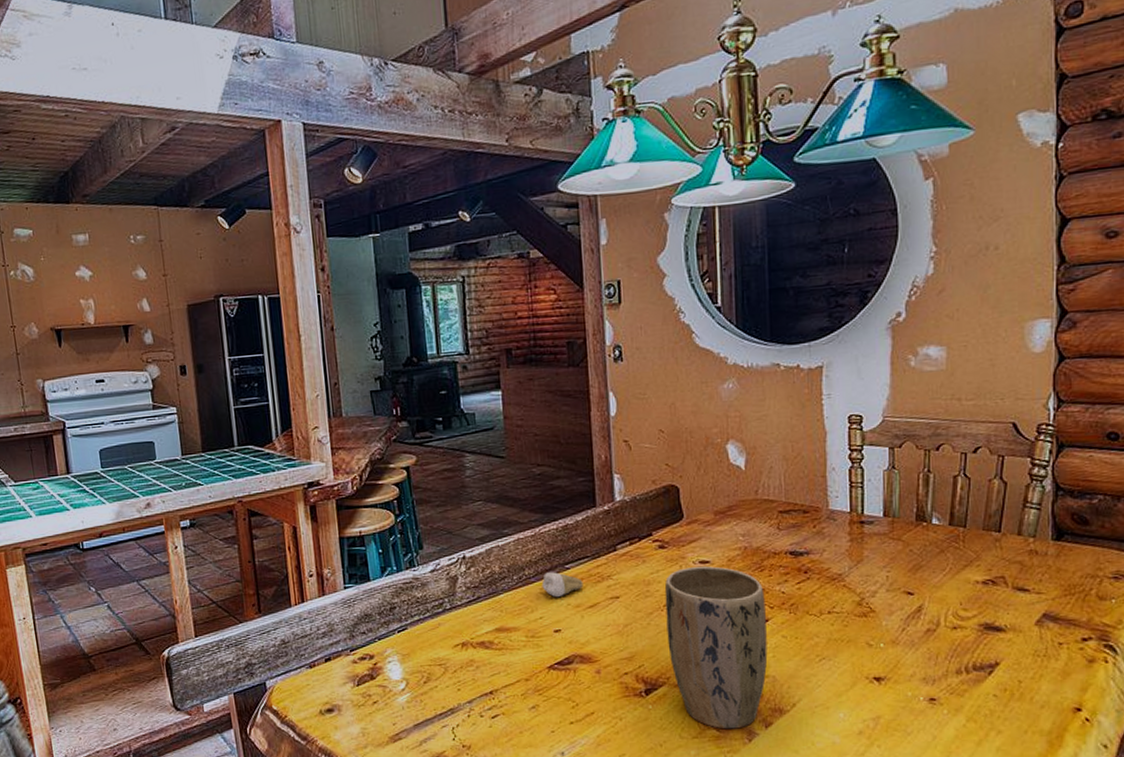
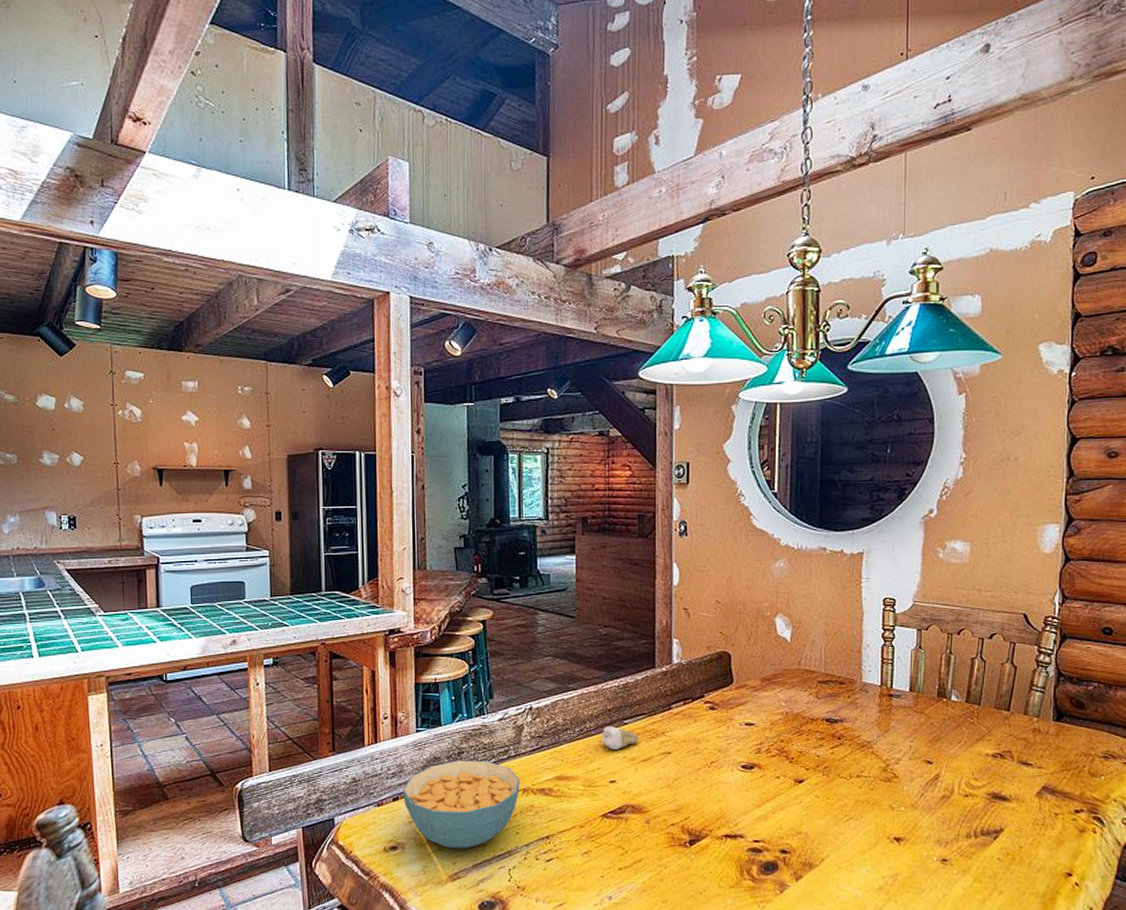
cereal bowl: none [334,615,458,709] -> present [403,760,520,849]
plant pot: present [664,565,768,729] -> none [712,727,802,881]

